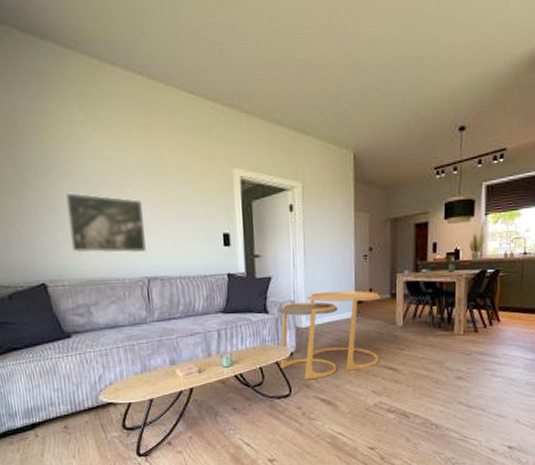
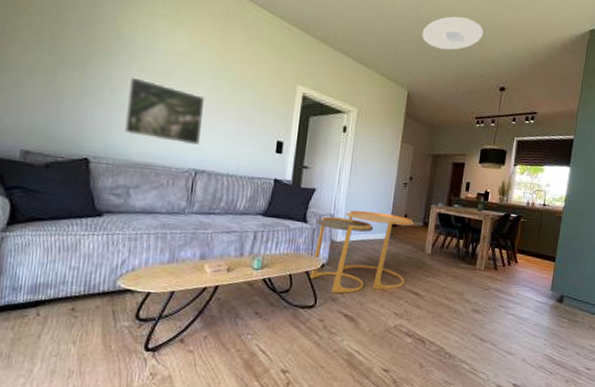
ceiling light: none [360,51,431,96] -> present [422,16,483,50]

